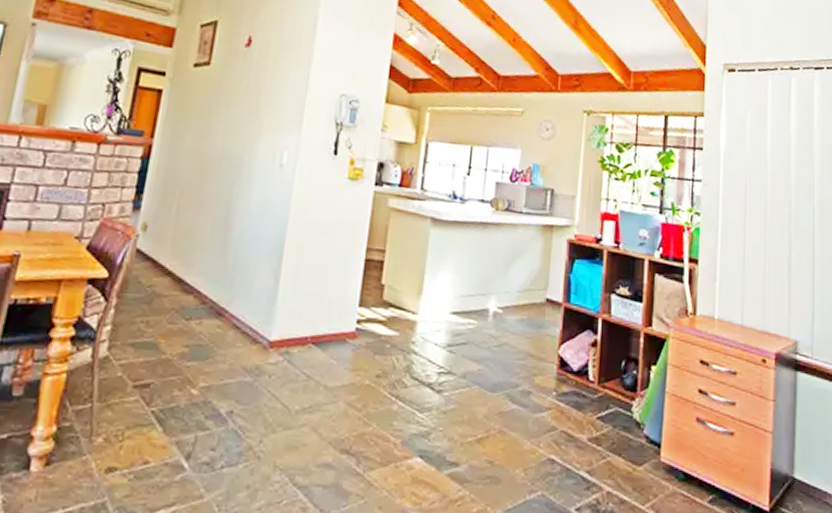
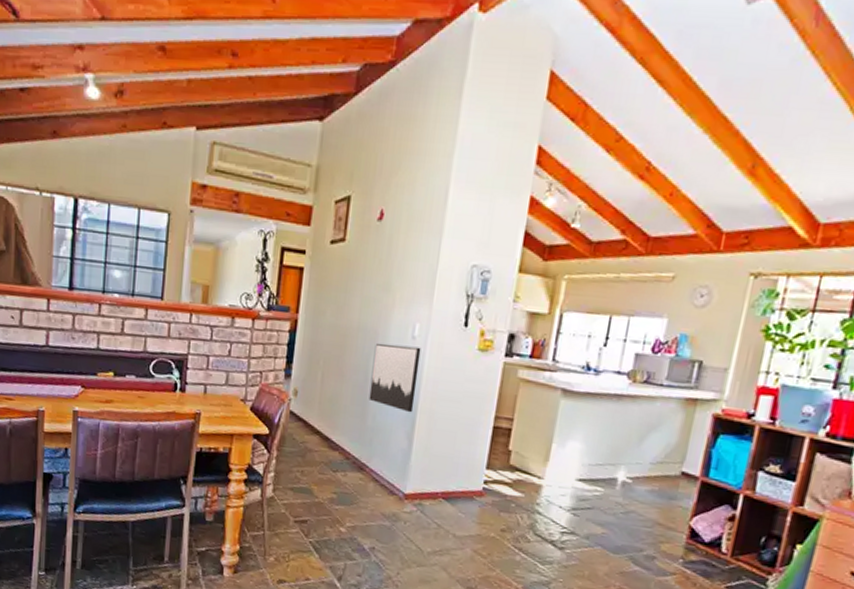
wall art: none [231,171,290,247] -> present [369,343,421,413]

